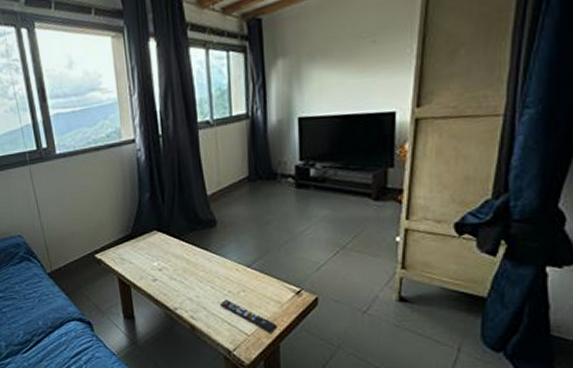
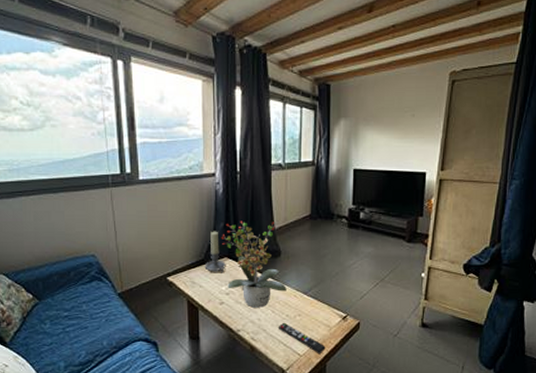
candle holder: none [132,202,156,248] -> present [204,231,226,273]
potted plant: none [147,188,226,284] -> present [221,220,286,308]

